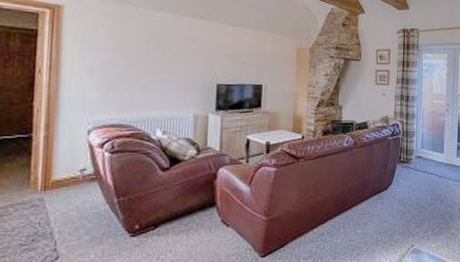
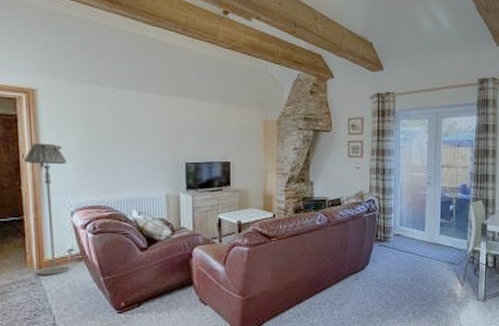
floor lamp: none [40,58,89,197] -> present [24,143,69,275]

